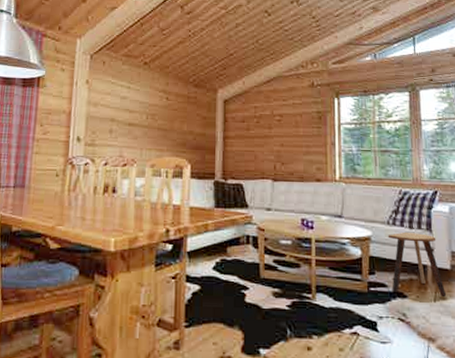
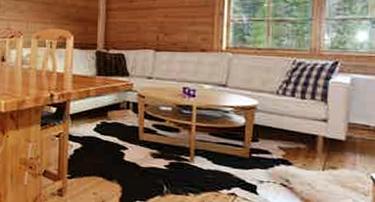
stool: present [387,231,447,296] -> none [275,102,338,166]

